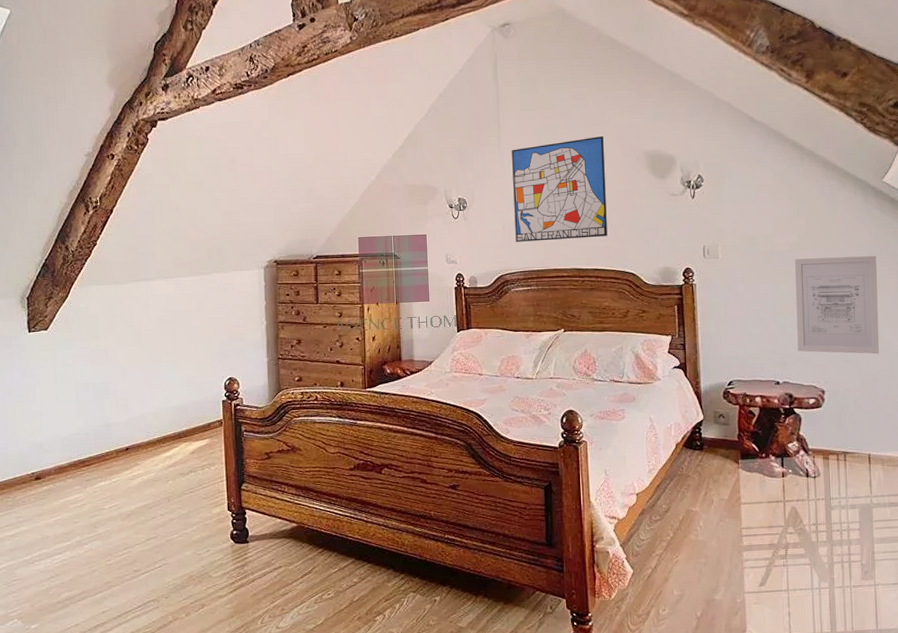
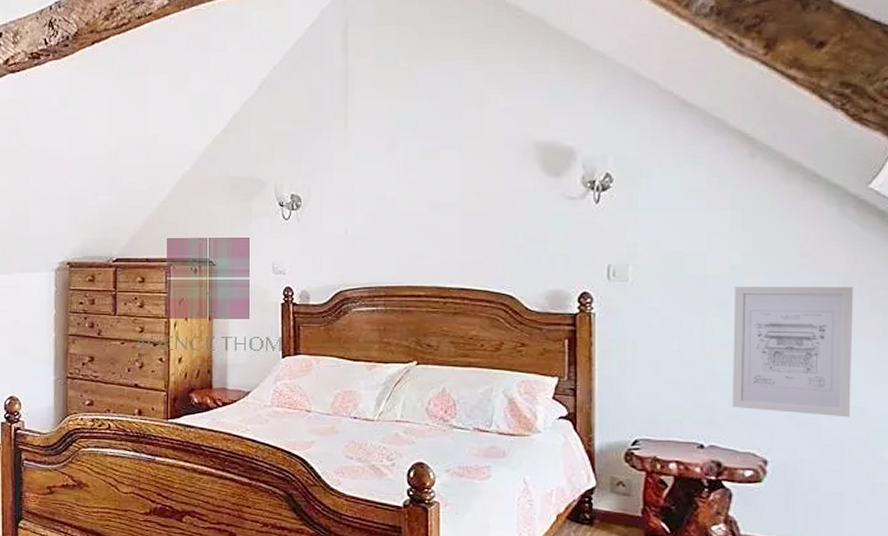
wall art: present [512,136,608,242] -> none [360,122,481,251]

